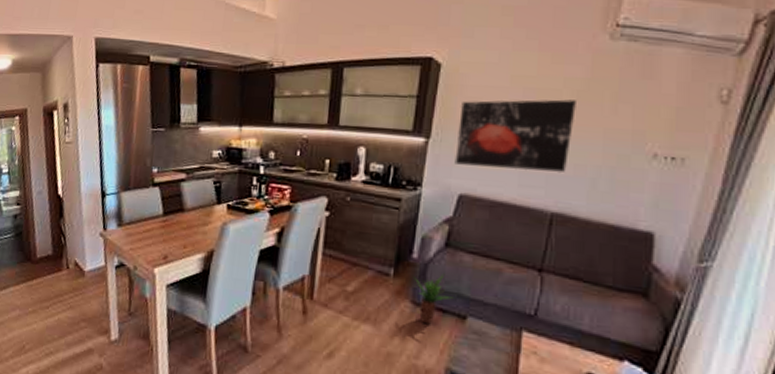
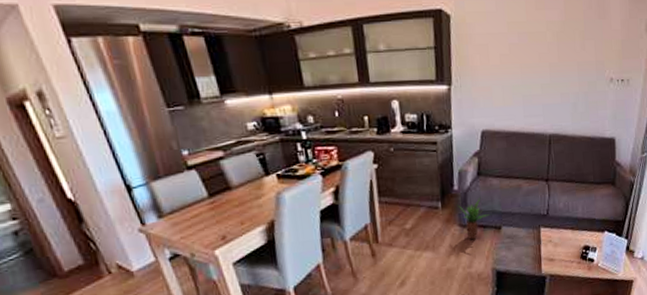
wall art: present [454,99,576,173] -> none [472,40,557,105]

